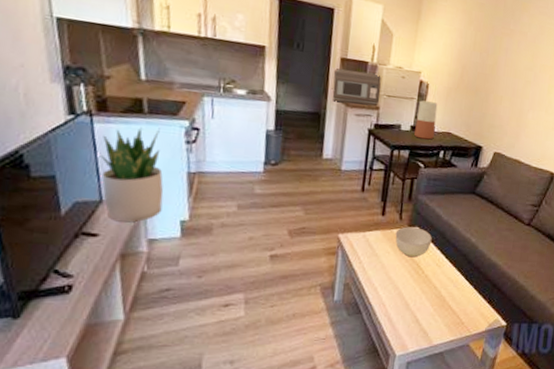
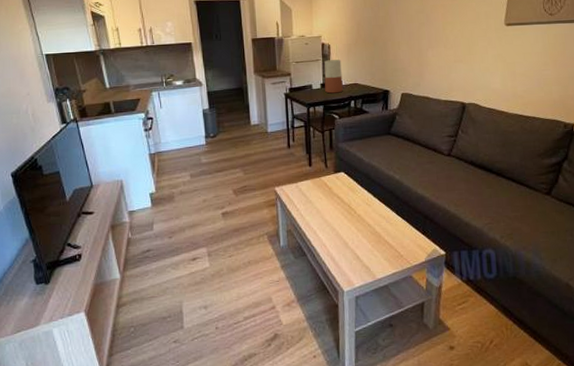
planter: present [97,127,164,223] -> none [85,123,135,201]
microwave: present [332,68,381,107] -> none [249,46,289,76]
bowl: present [395,226,432,258] -> none [324,172,358,200]

